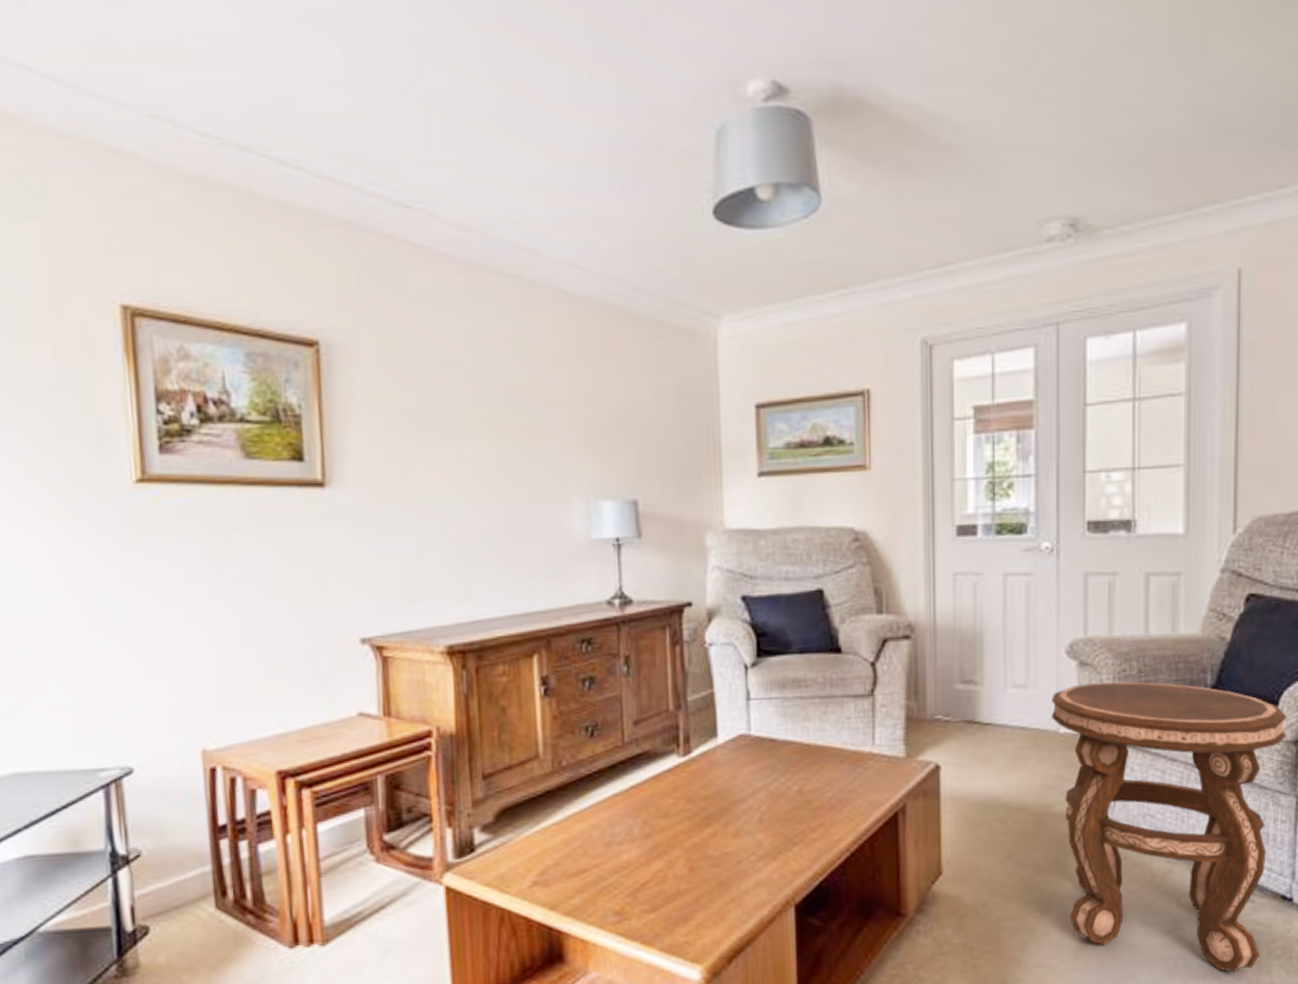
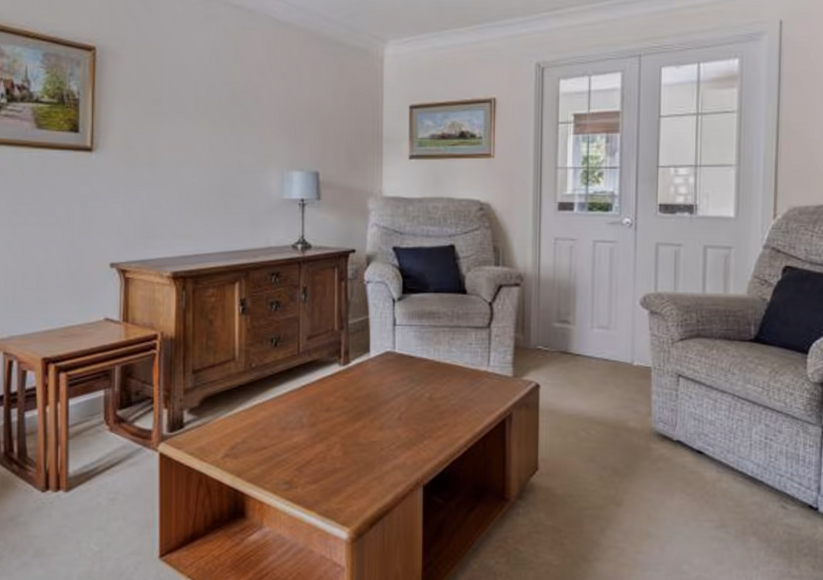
side table: present [1052,681,1287,972] -> none [628,328,815,564]

